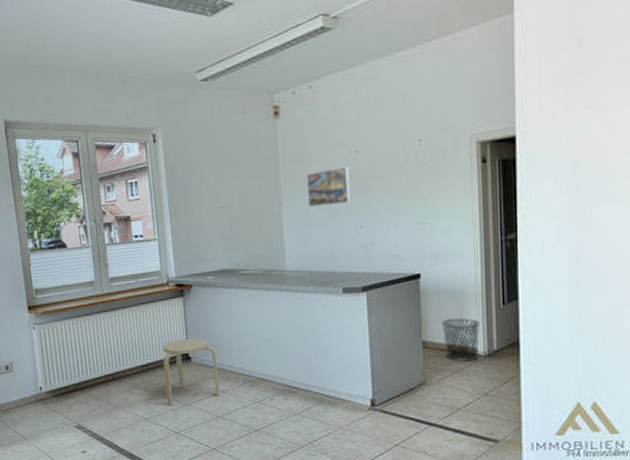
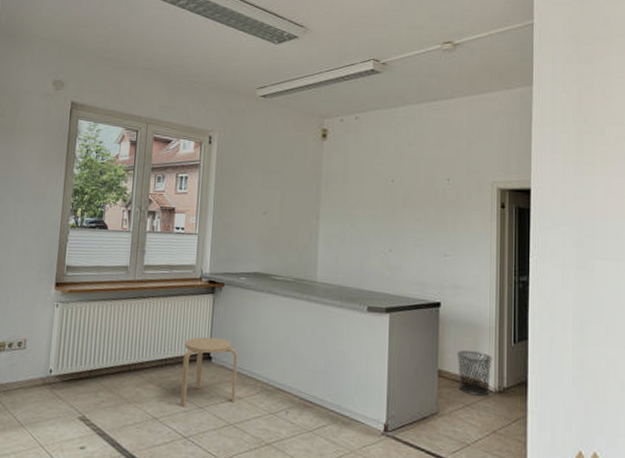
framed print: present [305,166,351,207] -> none [343,192,384,226]

